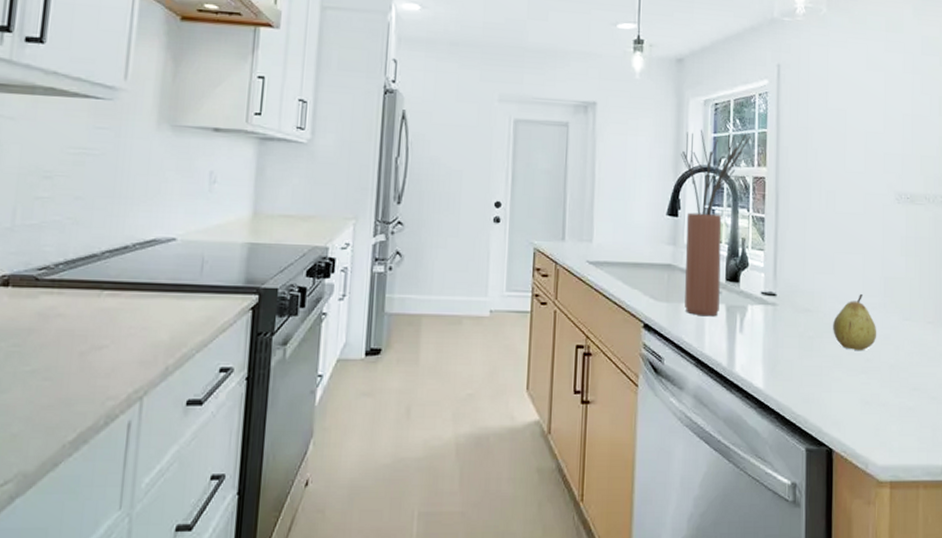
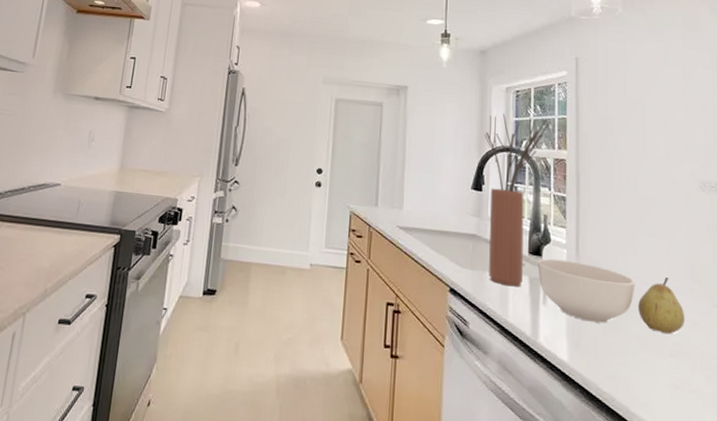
bowl: none [734,284,831,346] -> present [537,258,635,323]

